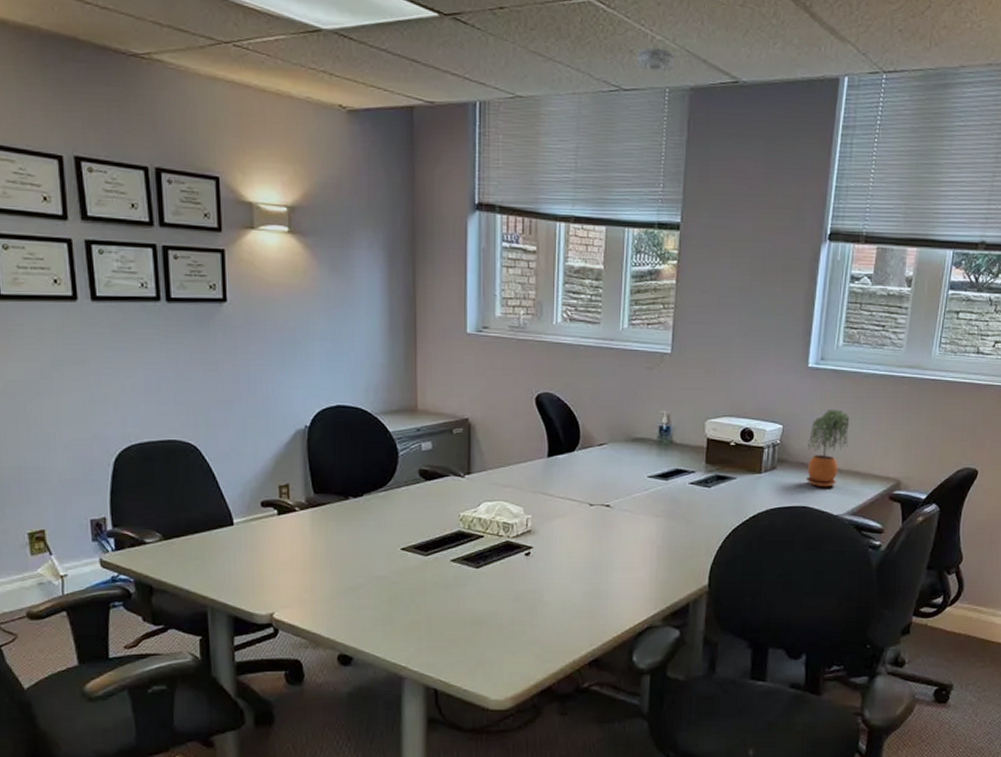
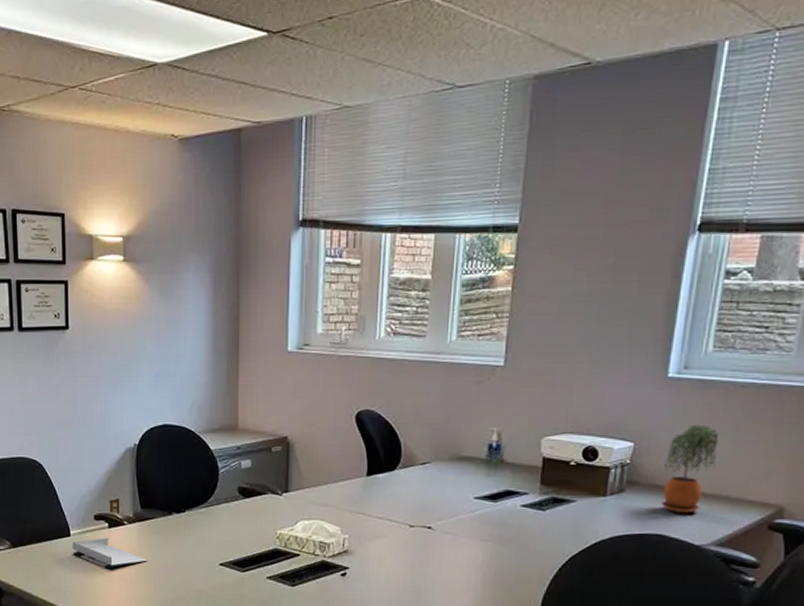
book: none [235,525,323,560] -> present [72,537,148,570]
smoke detector: present [637,47,675,72] -> none [474,37,517,64]

